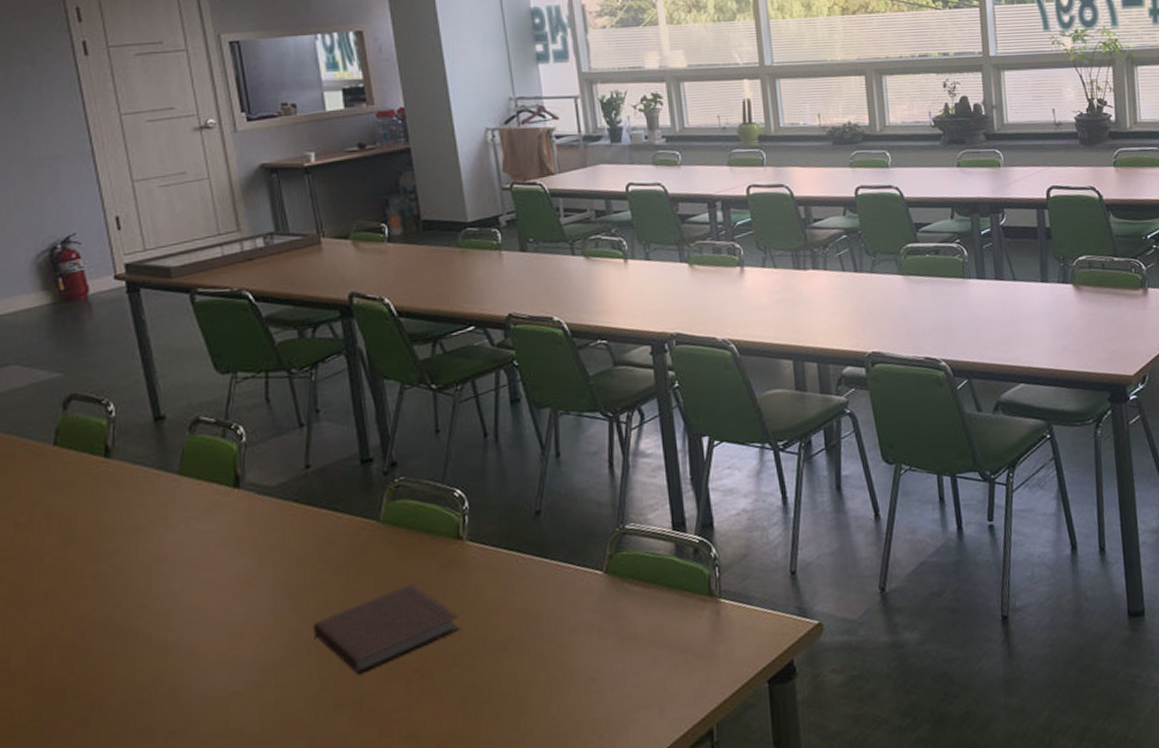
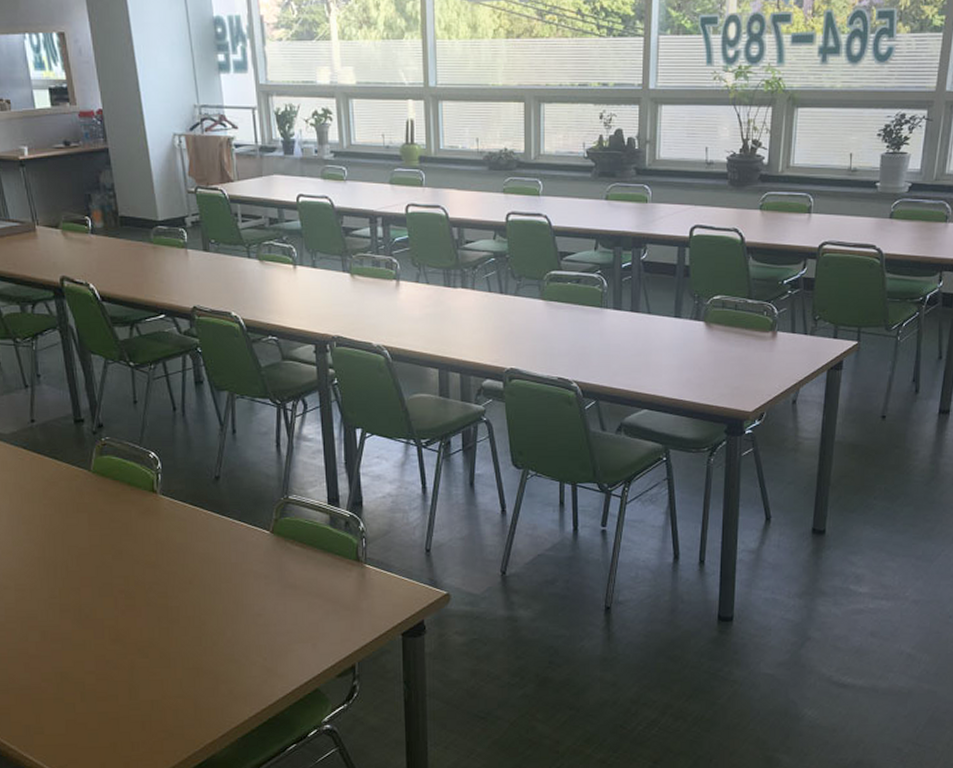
notebook: present [312,582,461,675] -> none [41,523,156,589]

